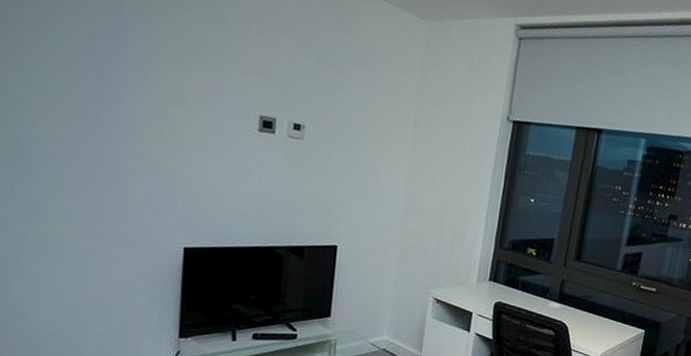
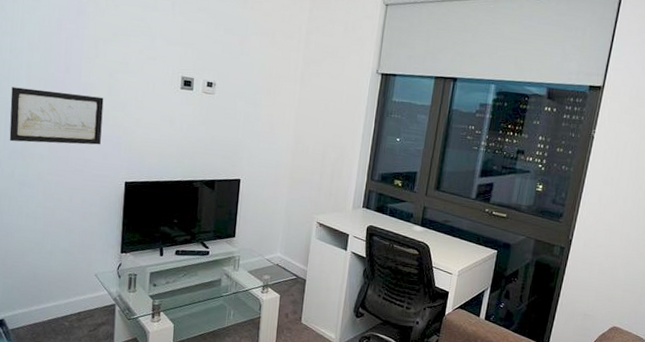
wall art: none [19,121,154,200] -> present [9,87,104,145]

